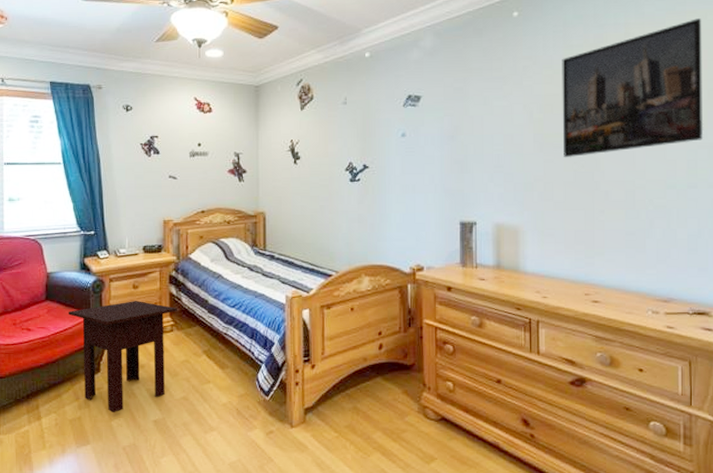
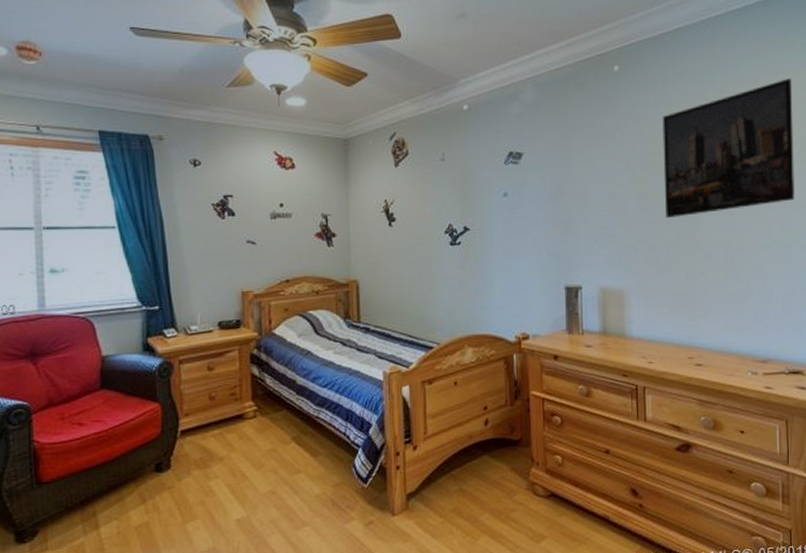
side table: present [68,301,177,413] -> none [129,384,261,515]

